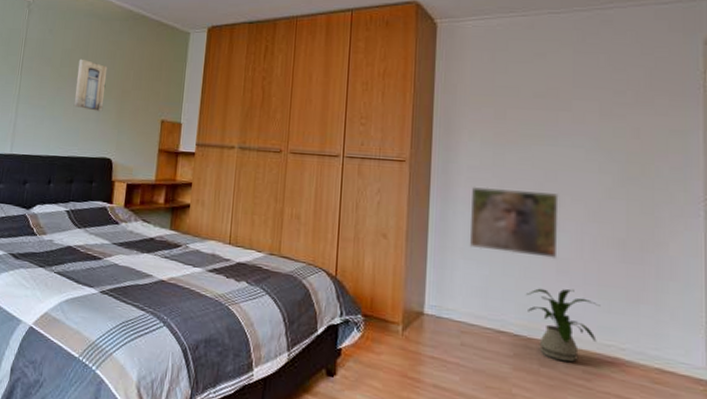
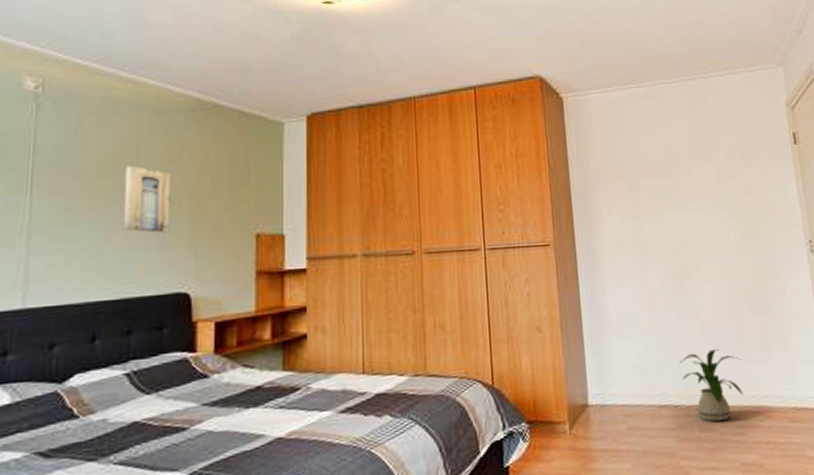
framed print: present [469,186,559,260] -> none [616,257,701,325]

